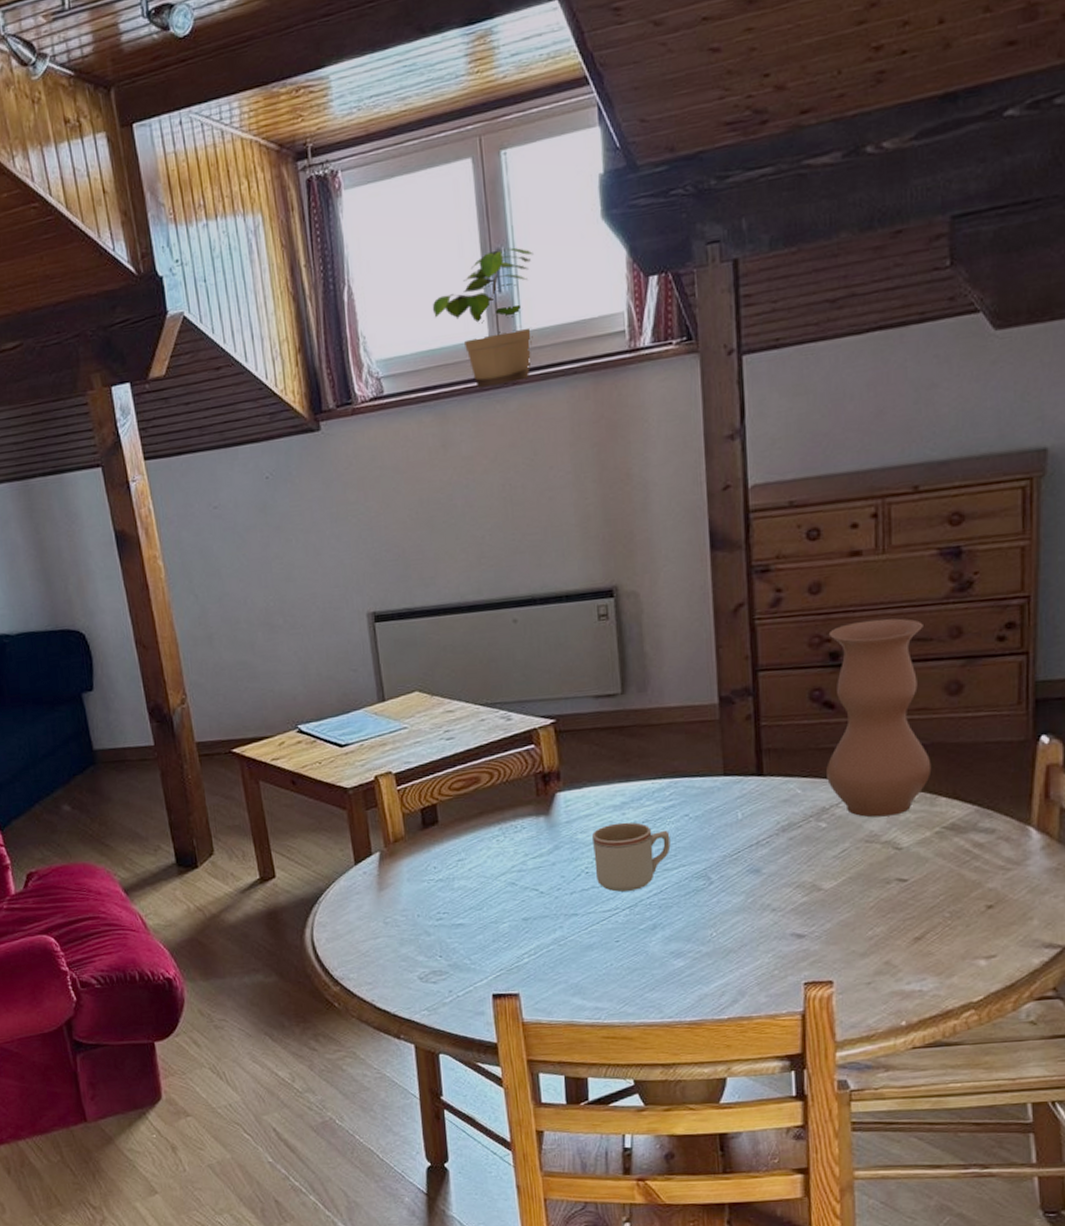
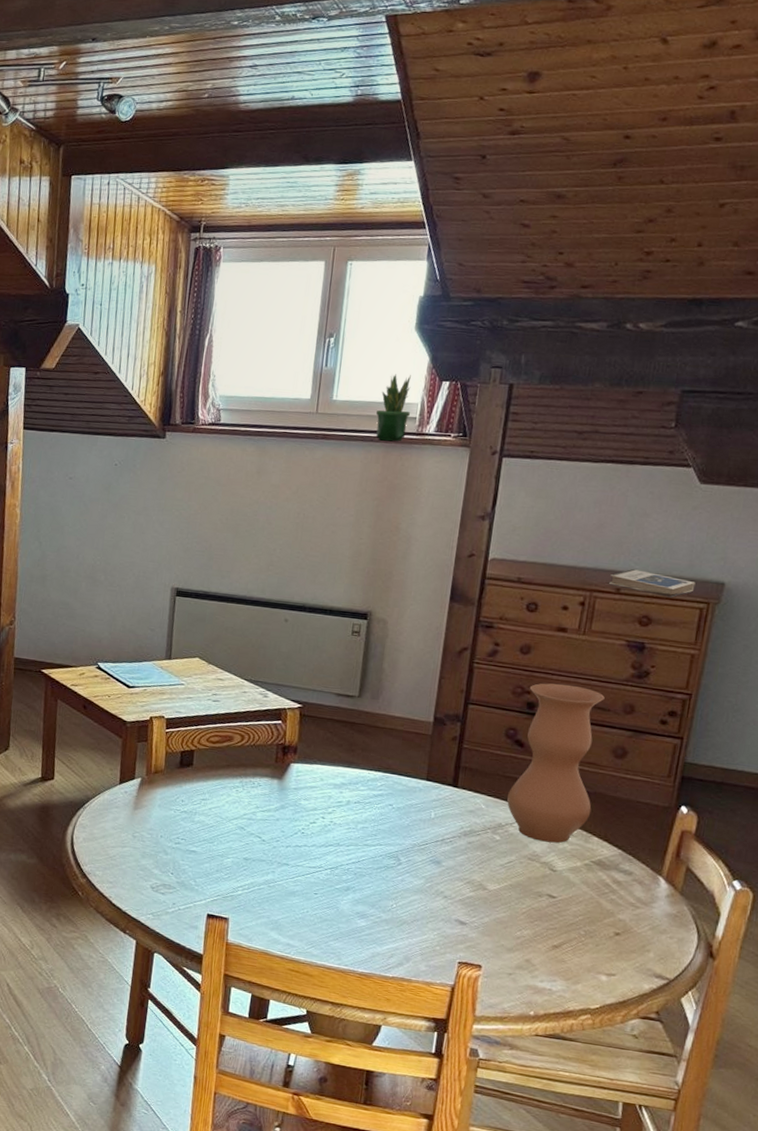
potted plant: present [432,247,533,388] -> none [271,334,358,437]
planter: none [574,278,616,370] -> present [376,374,411,442]
mug: present [592,822,671,892] -> none [309,798,375,856]
hardback book: none [902,455,1011,484] -> present [608,569,696,598]

